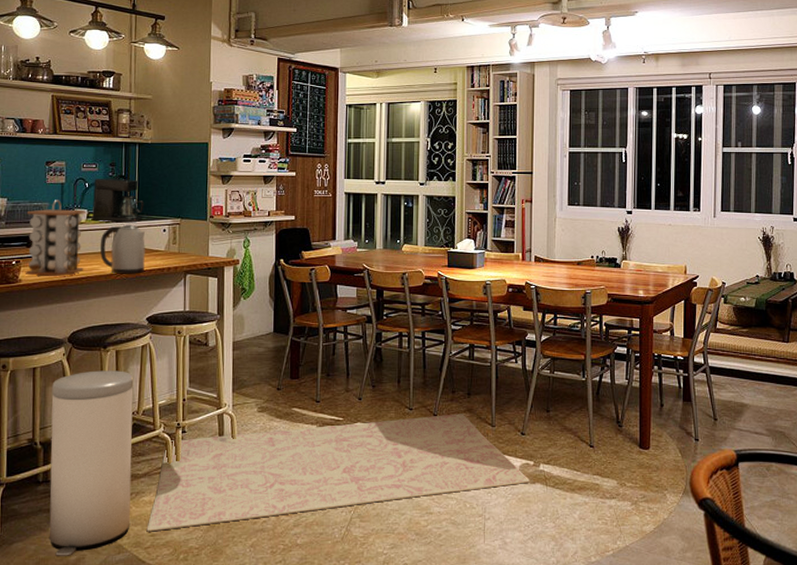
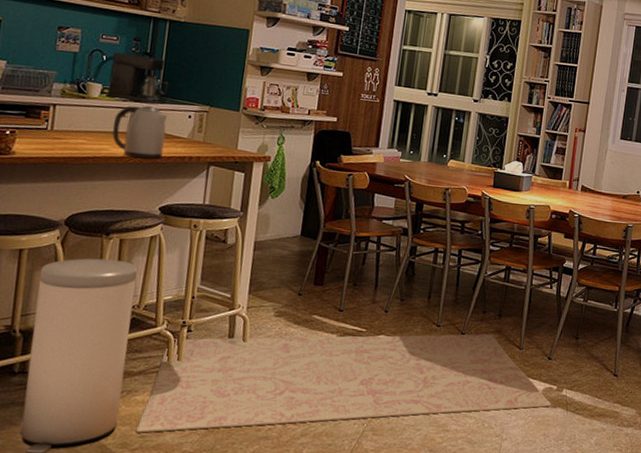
spice rack: present [26,200,85,277] -> none [21,69,100,154]

